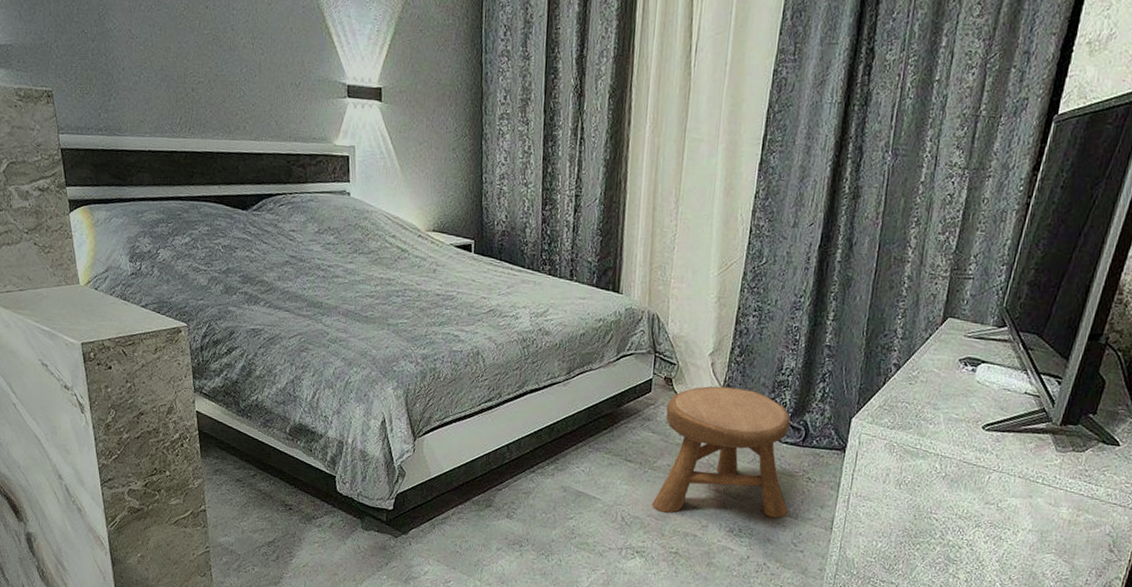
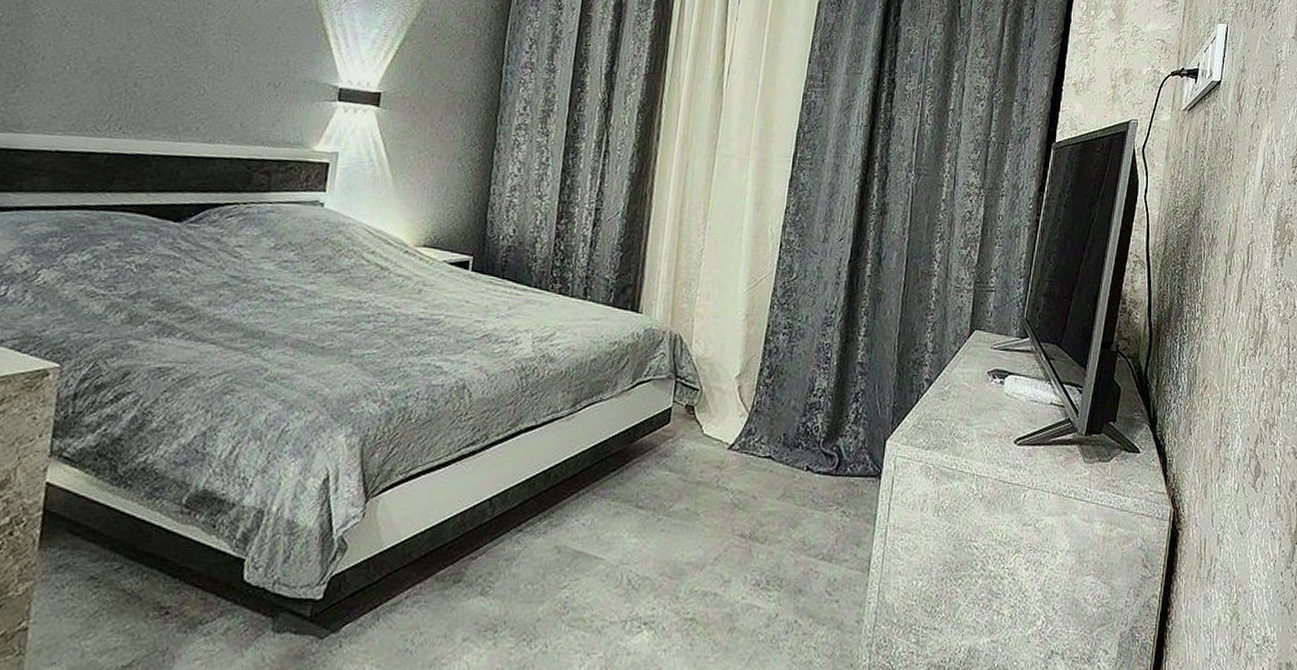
stool: present [652,385,790,519] -> none [665,412,823,569]

